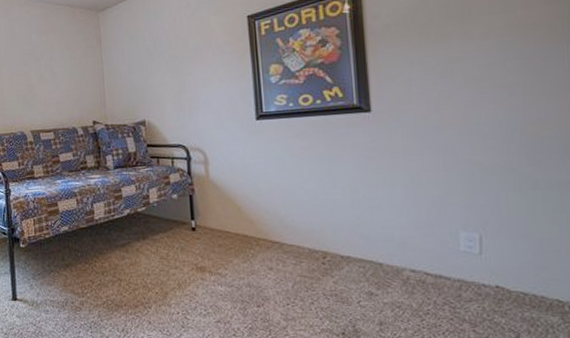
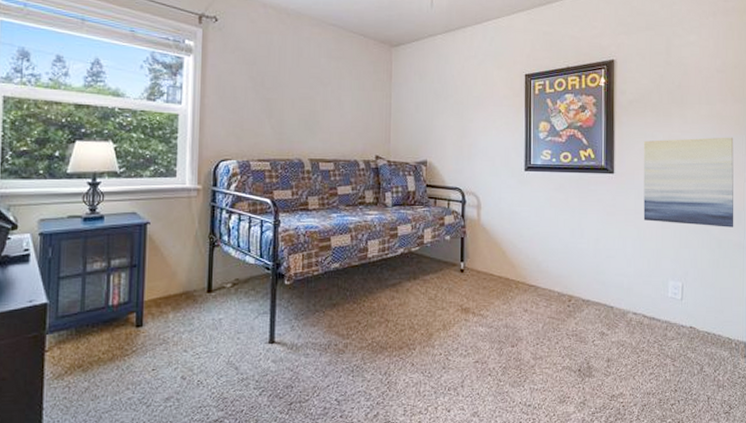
wall art: none [409,49,557,164] -> present [643,137,734,228]

